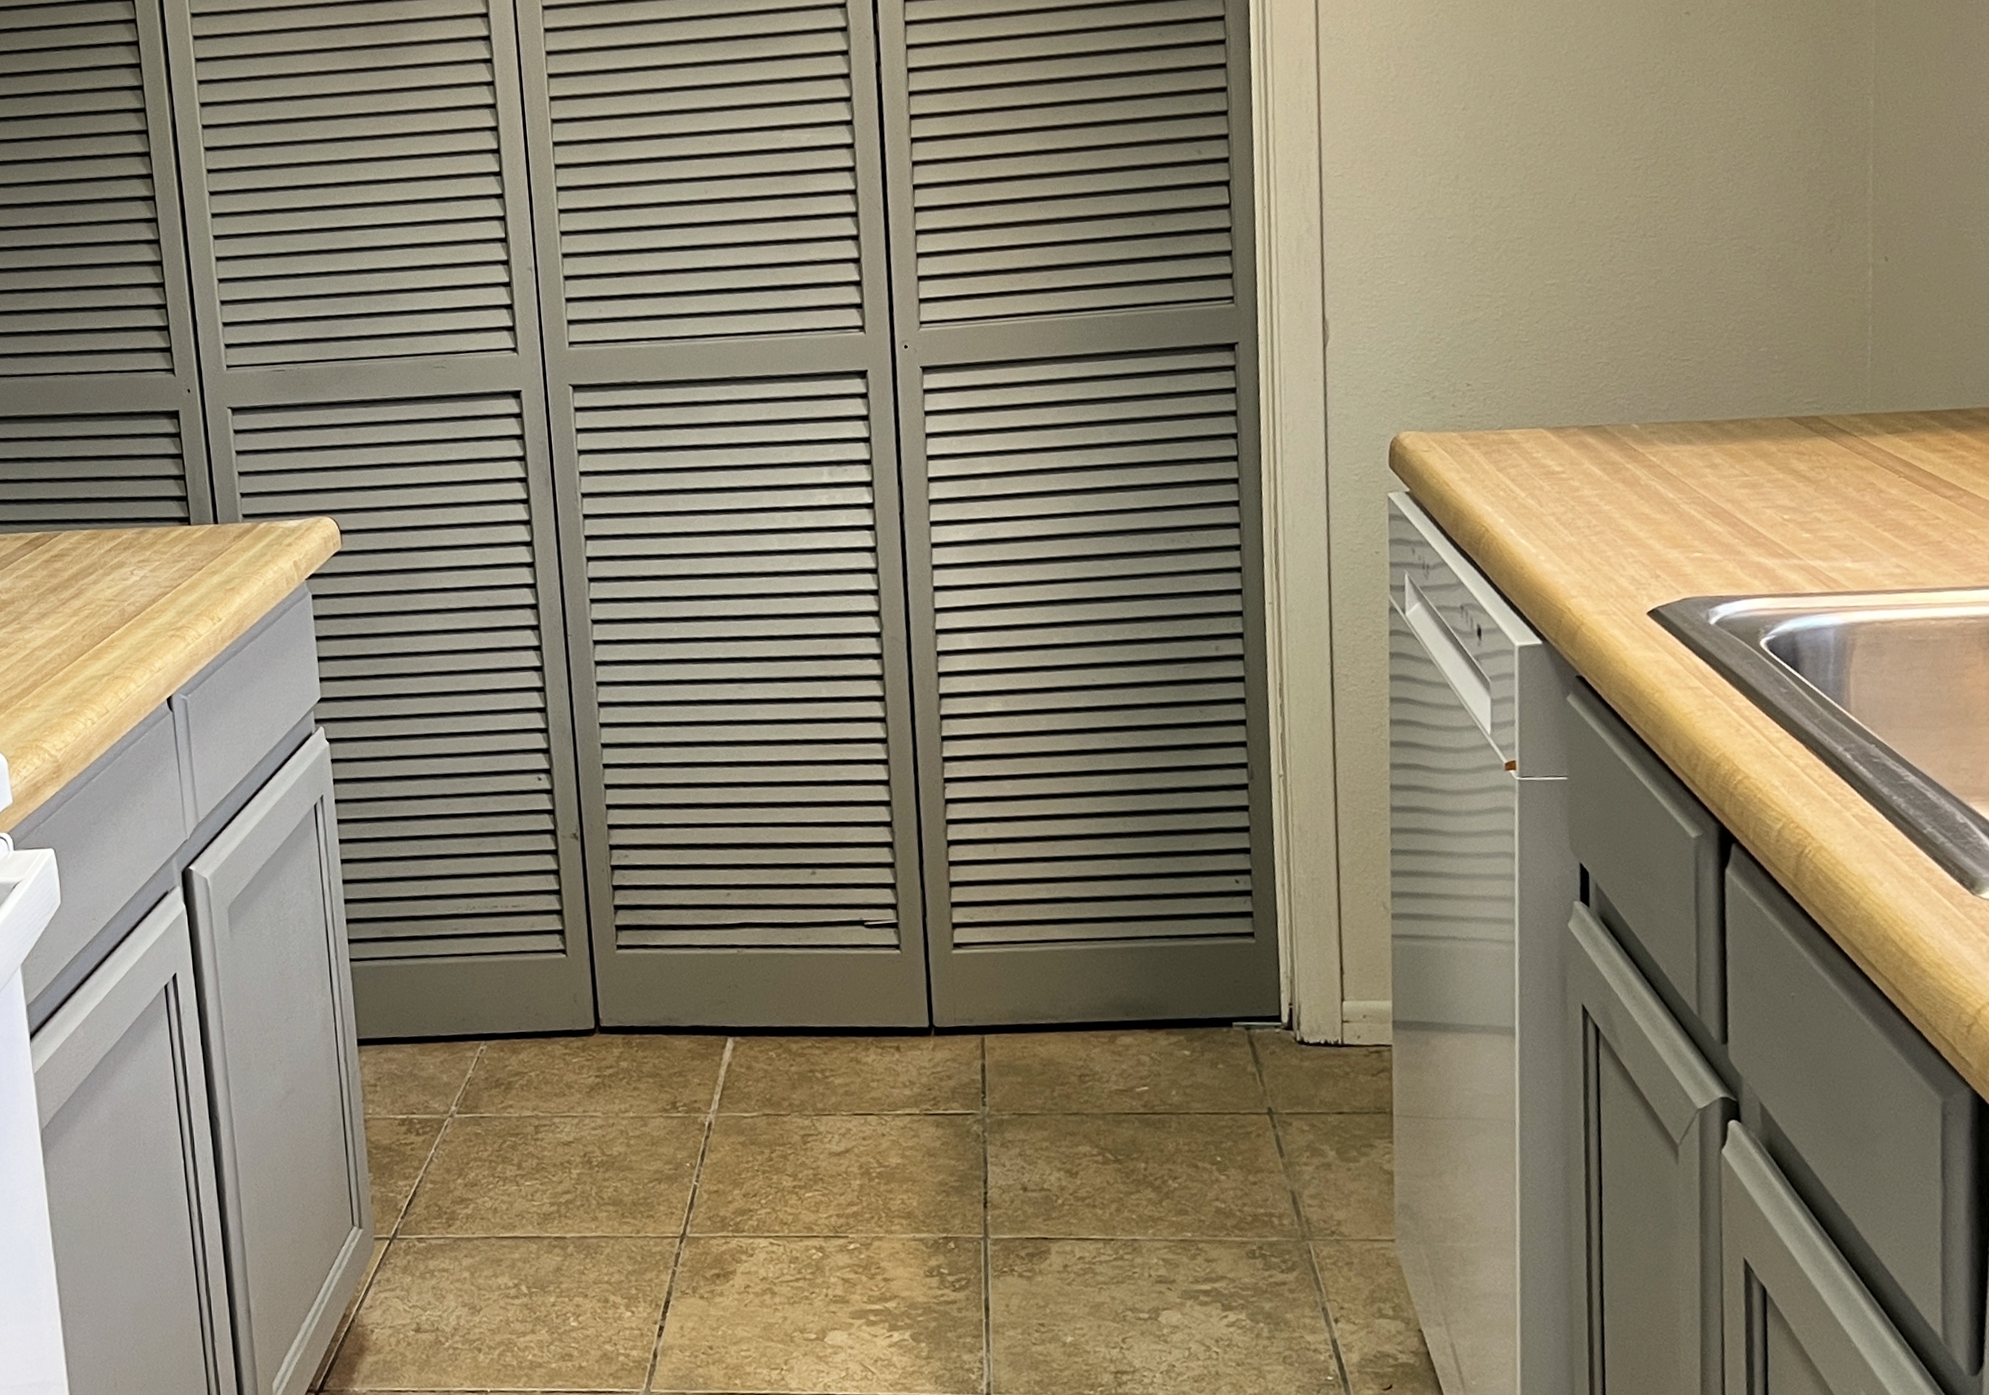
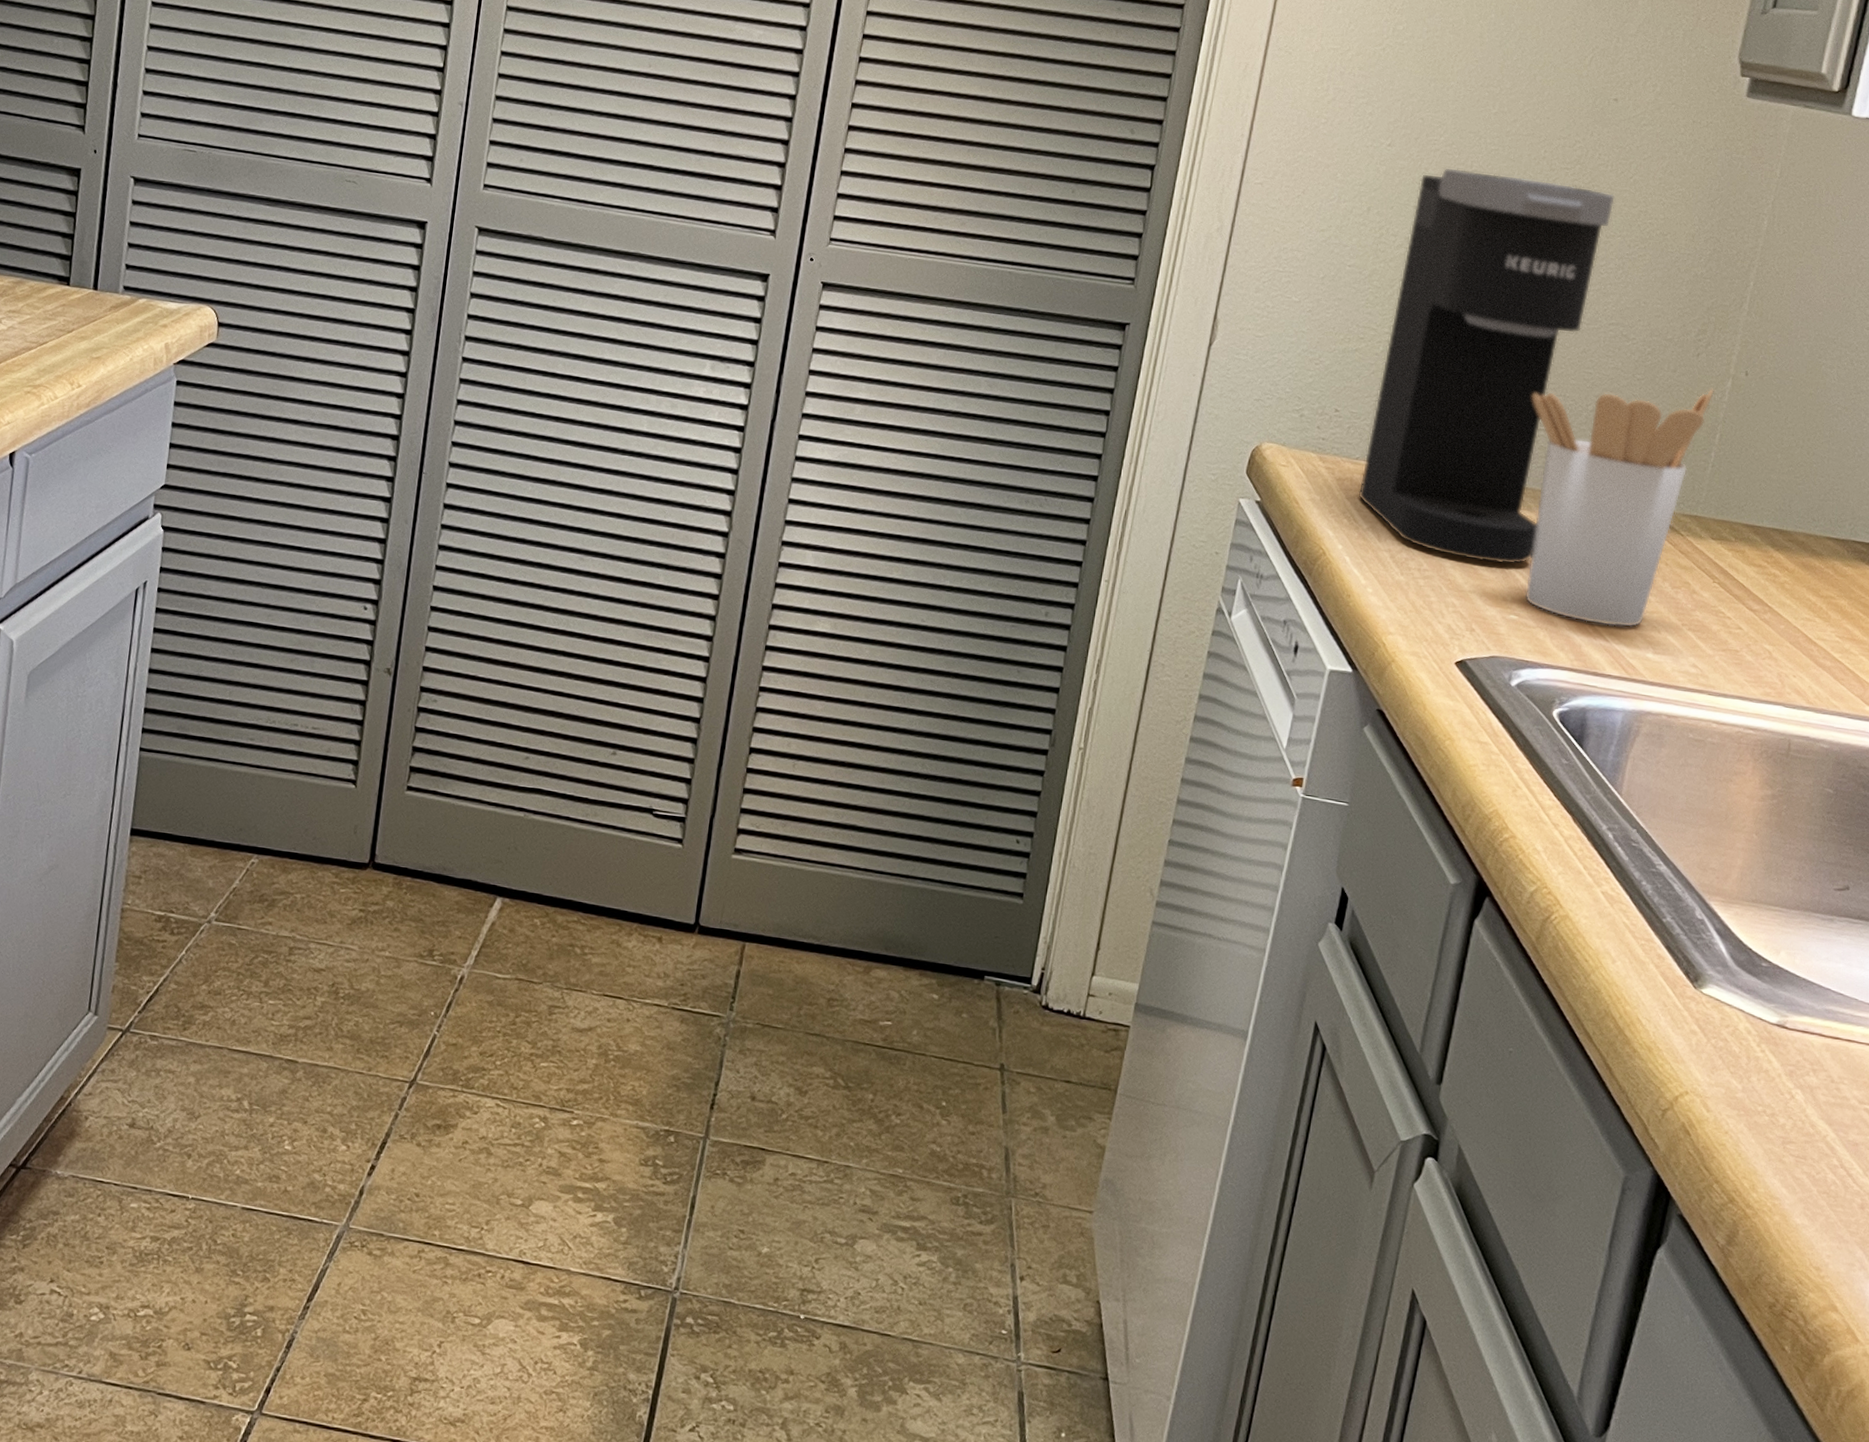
coffee maker: none [1503,107,1710,507] -> present [1358,167,1616,565]
utensil holder: none [1667,281,1857,545] -> present [1524,388,1715,628]

